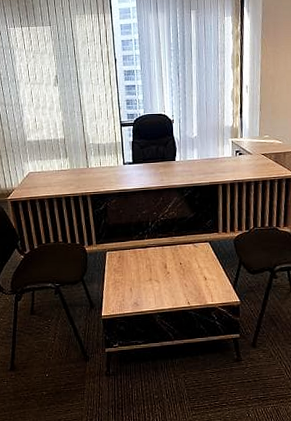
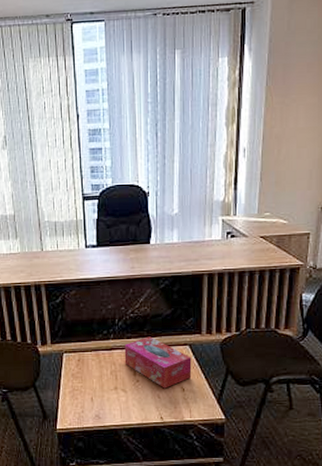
tissue box: none [156,236,212,278] -> present [124,336,192,389]

